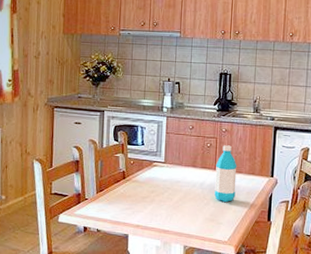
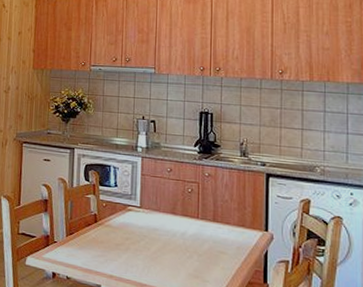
water bottle: present [214,145,237,202] -> none [198,191,224,257]

